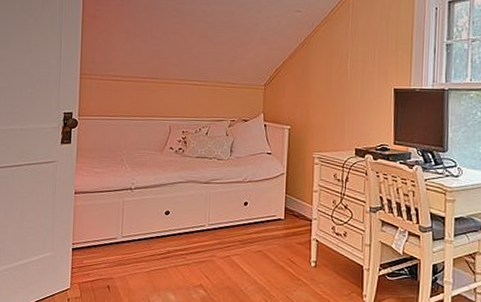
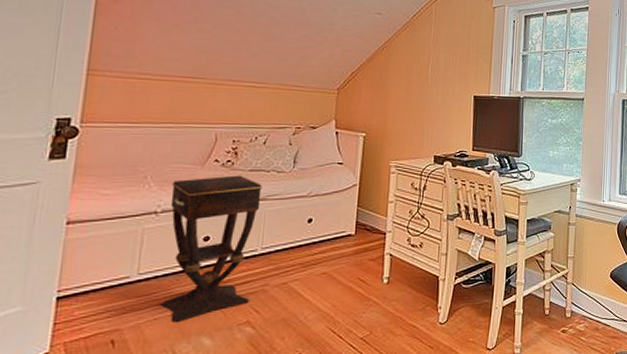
side table: none [138,161,206,279] -> present [160,175,262,324]

